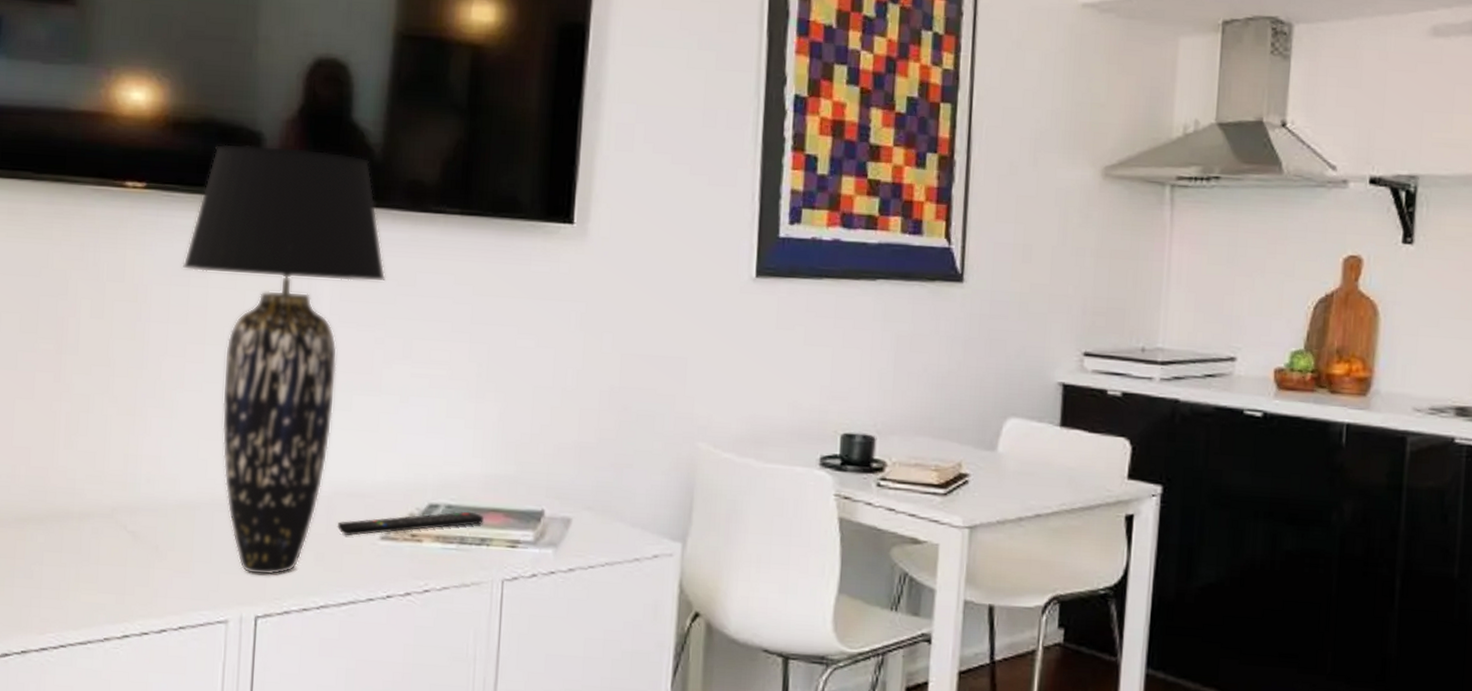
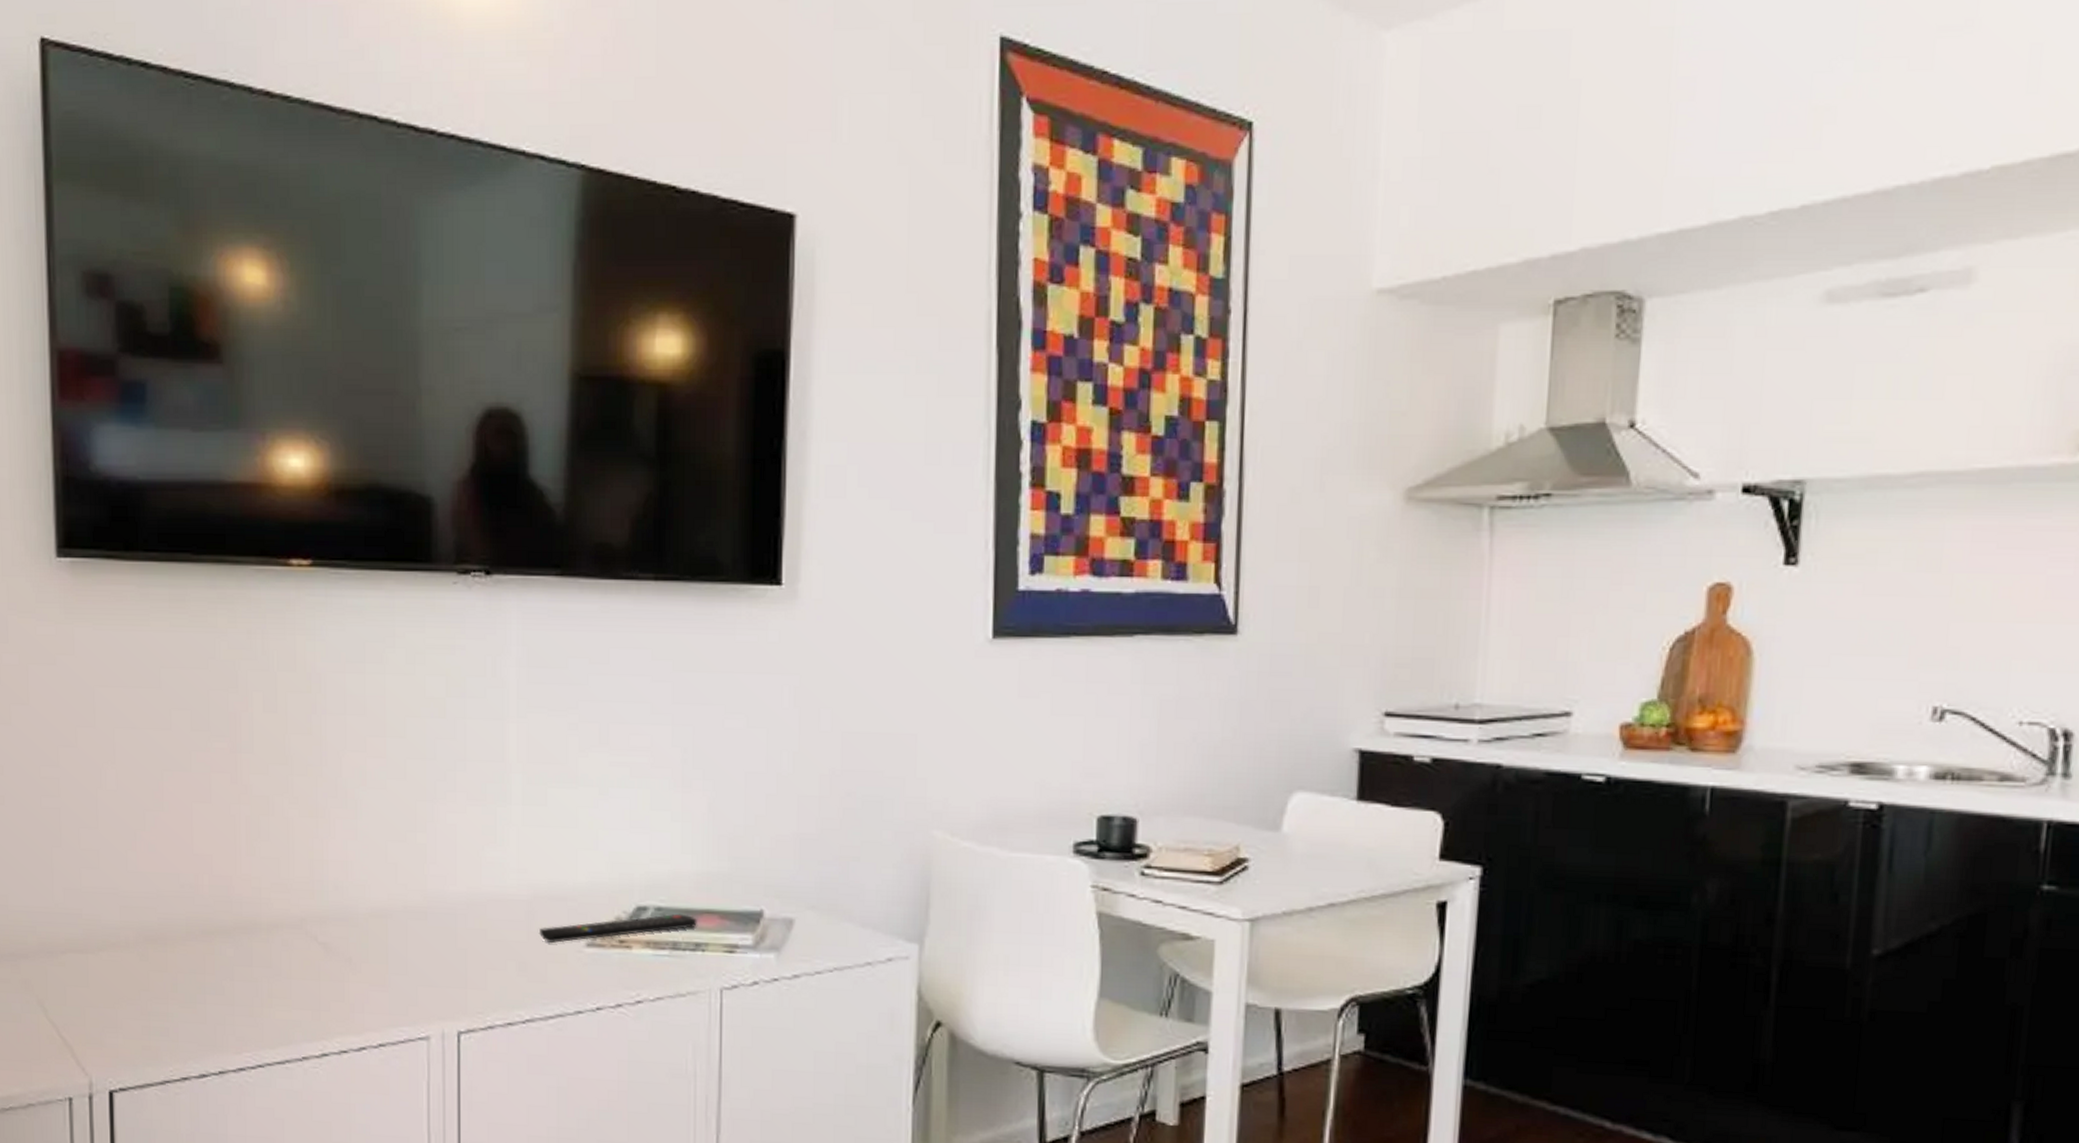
table lamp: present [183,143,386,576] -> none [357,511,576,988]

